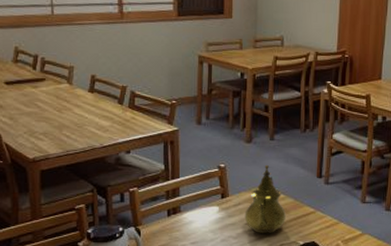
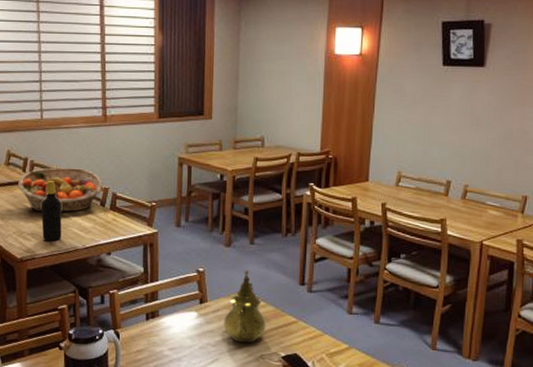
fruit basket: none [28,65,121,111] -> present [18,167,103,212]
bottle: none [55,79,77,141] -> present [41,181,62,242]

